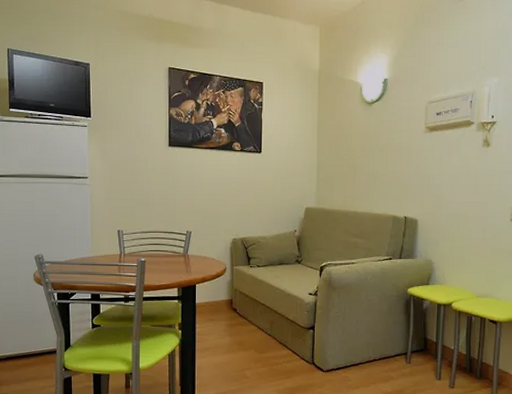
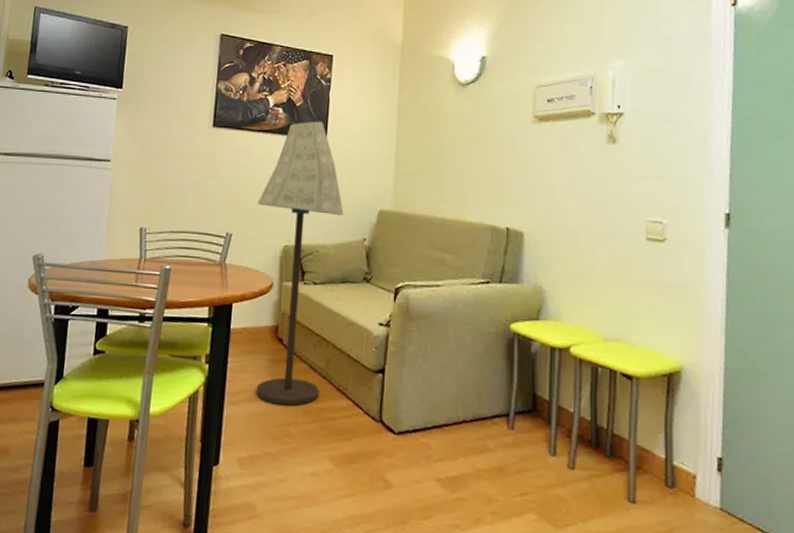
floor lamp: none [210,138,278,357] -> present [256,121,344,406]

